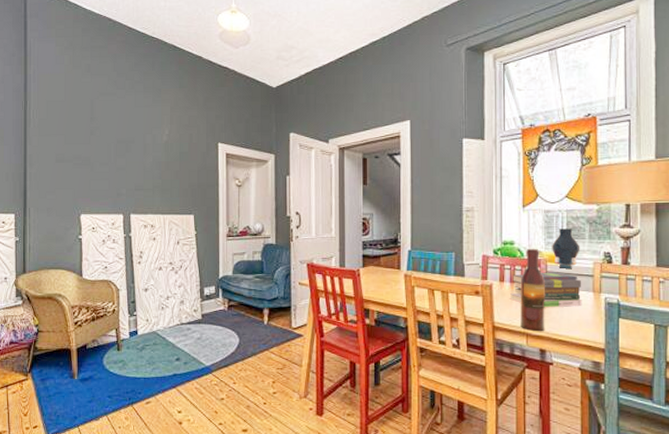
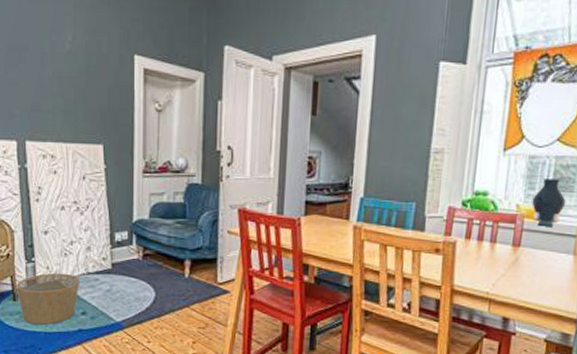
basket: none [121,324,175,371] -> present [17,272,81,325]
books: present [510,272,582,308] -> none [475,229,561,271]
wine bottle: present [520,248,545,331] -> none [484,200,519,297]

